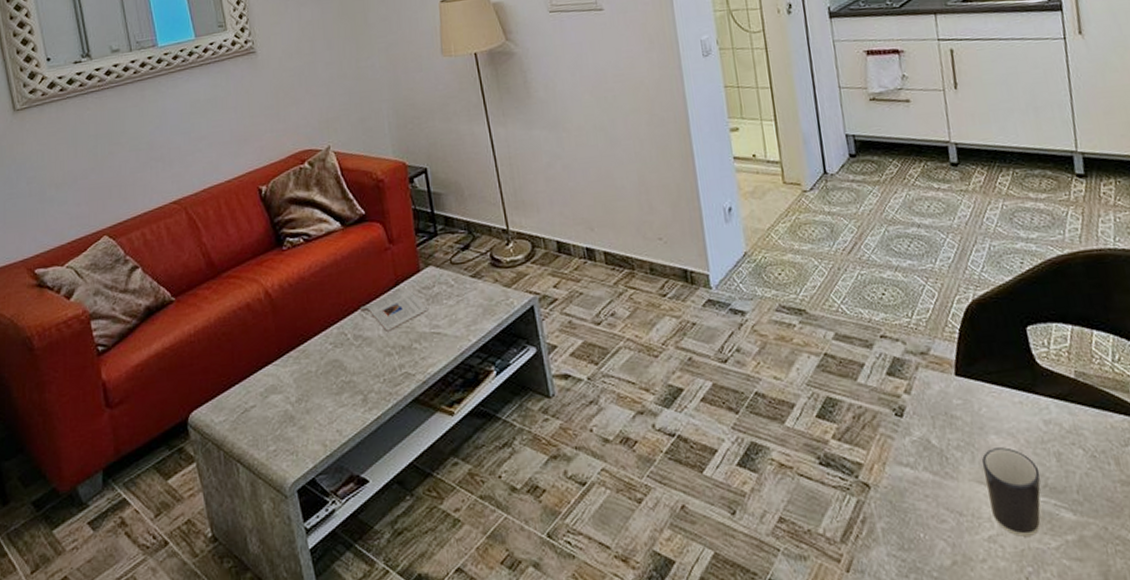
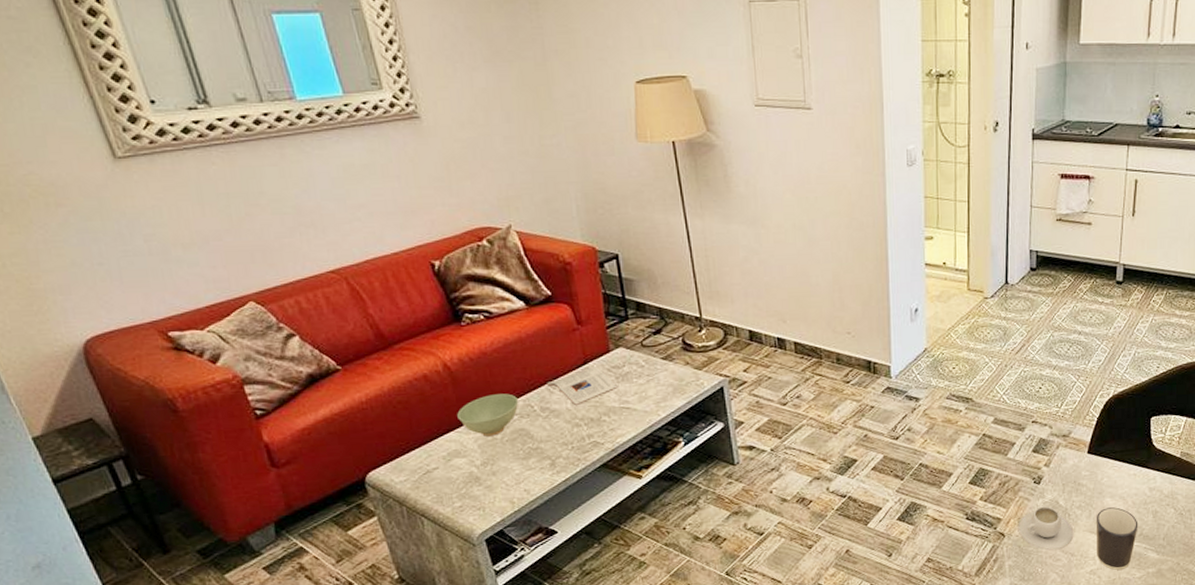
bowl: none [275,321,333,369] -> present [457,393,519,437]
teacup: none [885,446,958,508] -> present [1019,506,1074,551]

